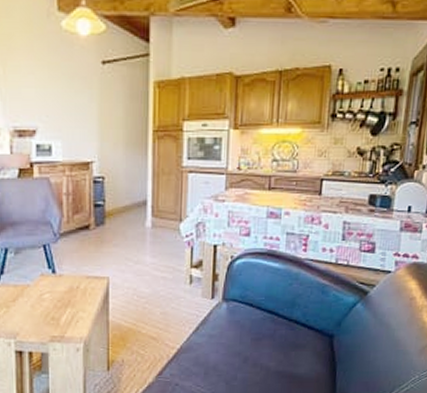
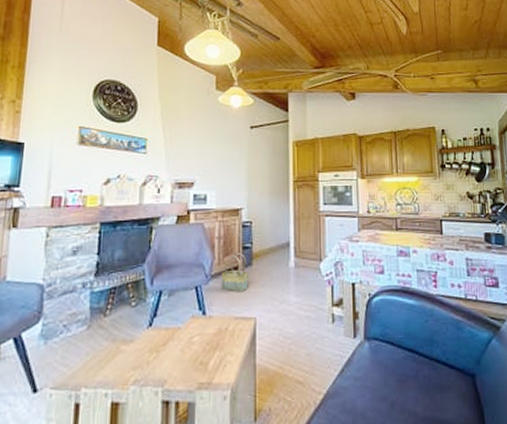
basket: none [71,211,100,252] -> present [221,253,248,292]

